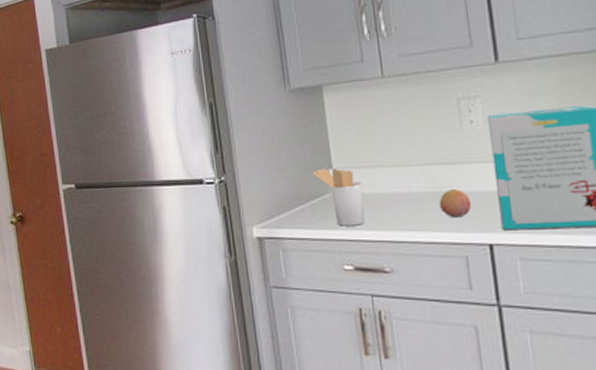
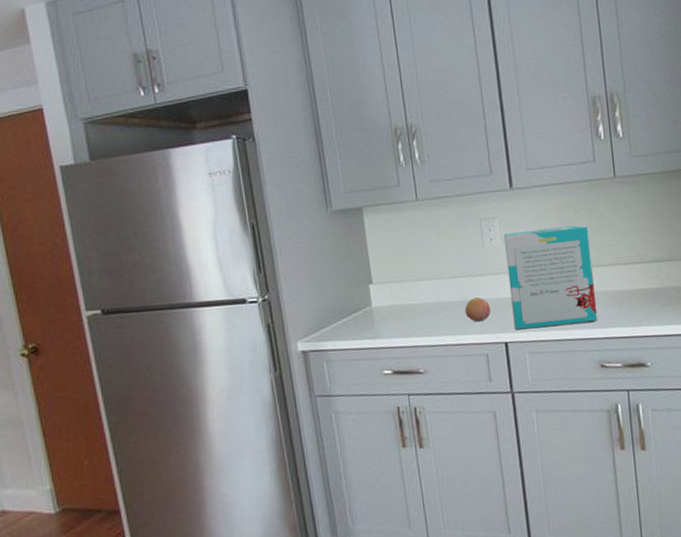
utensil holder: present [312,168,365,226] -> none [353,283,402,336]

